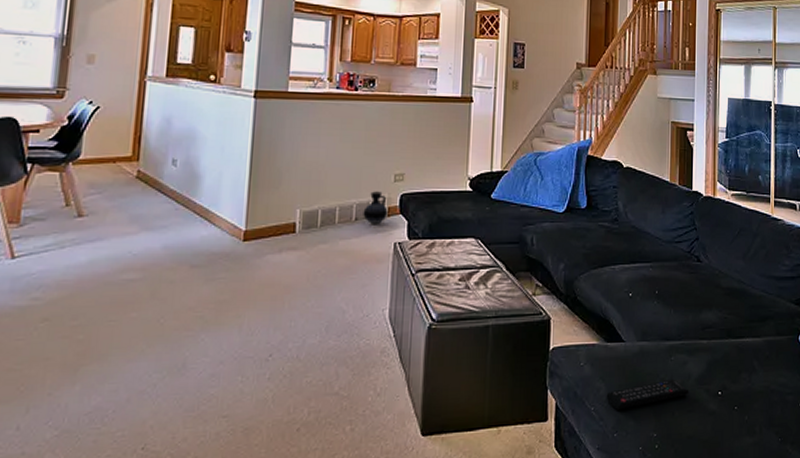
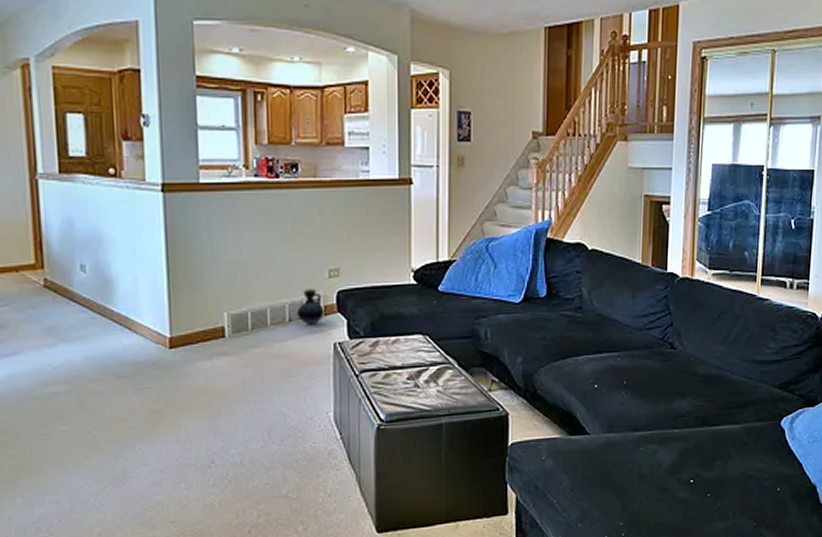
remote control: present [606,378,689,410] -> none [569,469,659,501]

